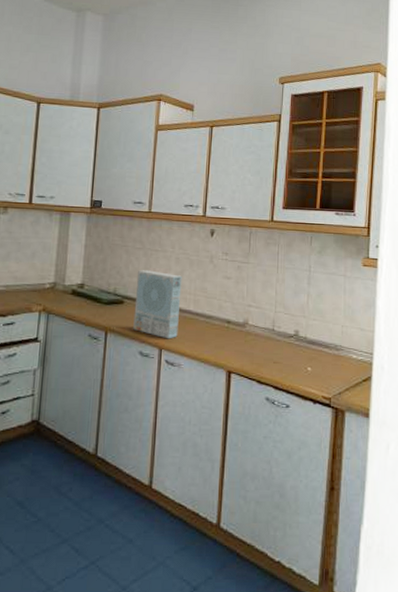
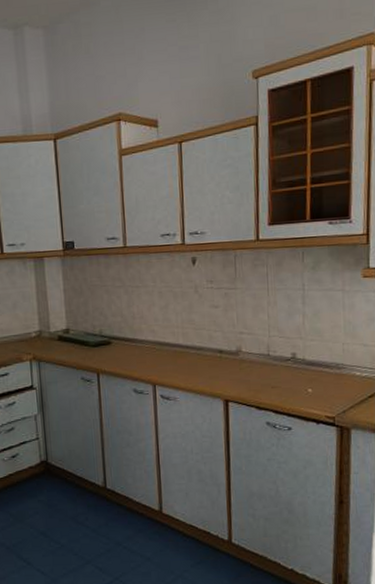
cereal box: present [133,270,182,339] -> none [121,308,170,375]

